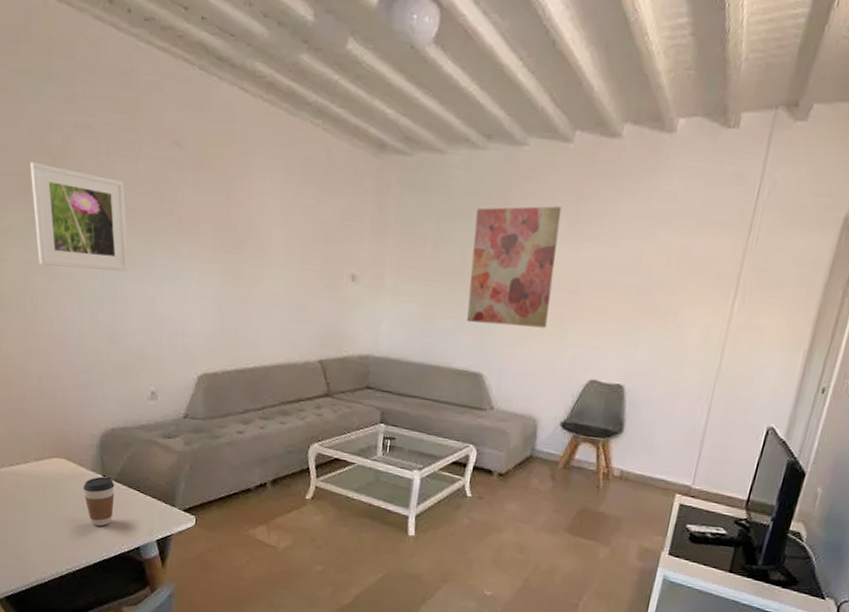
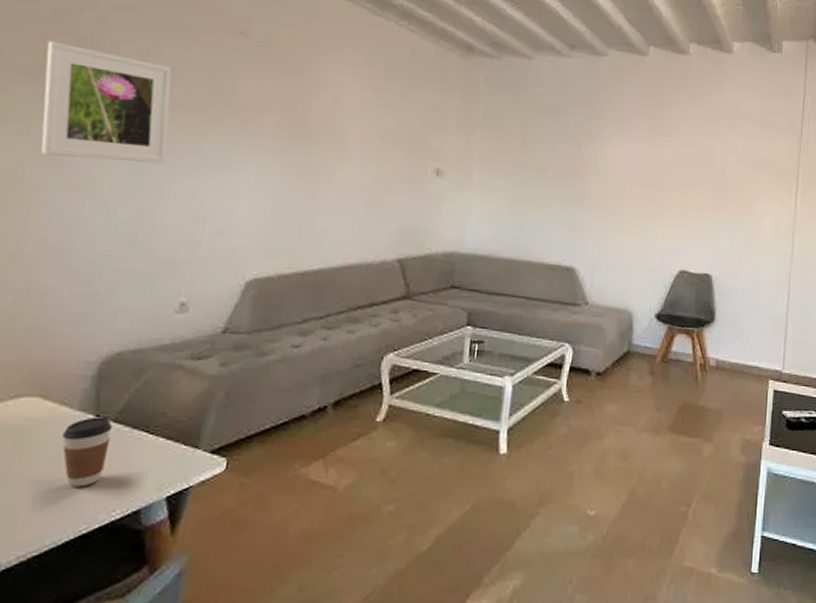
wall art: present [467,206,562,328] -> none [557,108,642,221]

